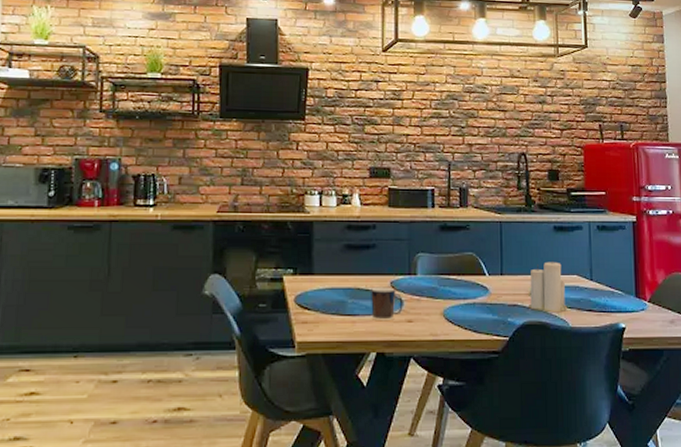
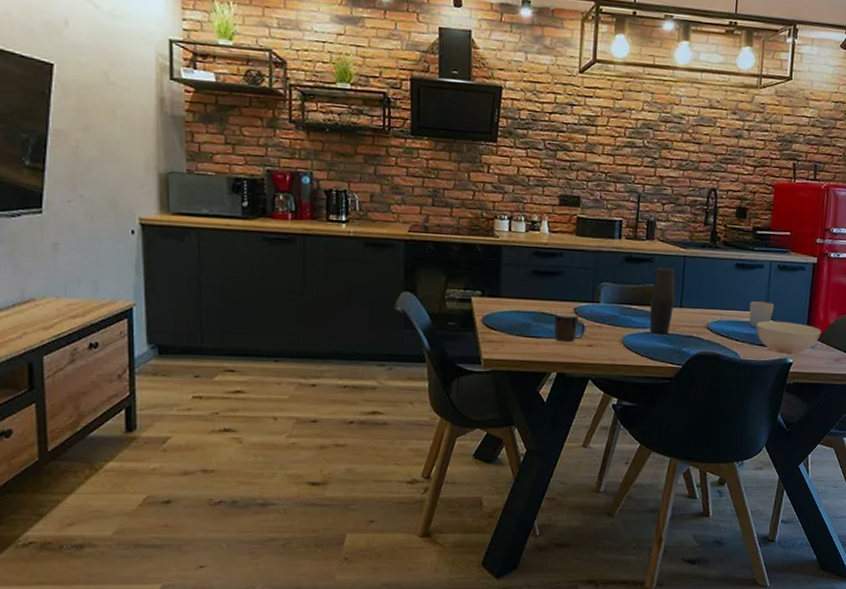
vase: none [470,235,495,305] -> present [649,267,676,335]
candle: present [528,260,568,313] -> none [702,296,741,346]
cup: none [573,264,599,293] -> present [749,301,775,329]
bowl: none [581,284,652,318] -> present [755,320,822,354]

